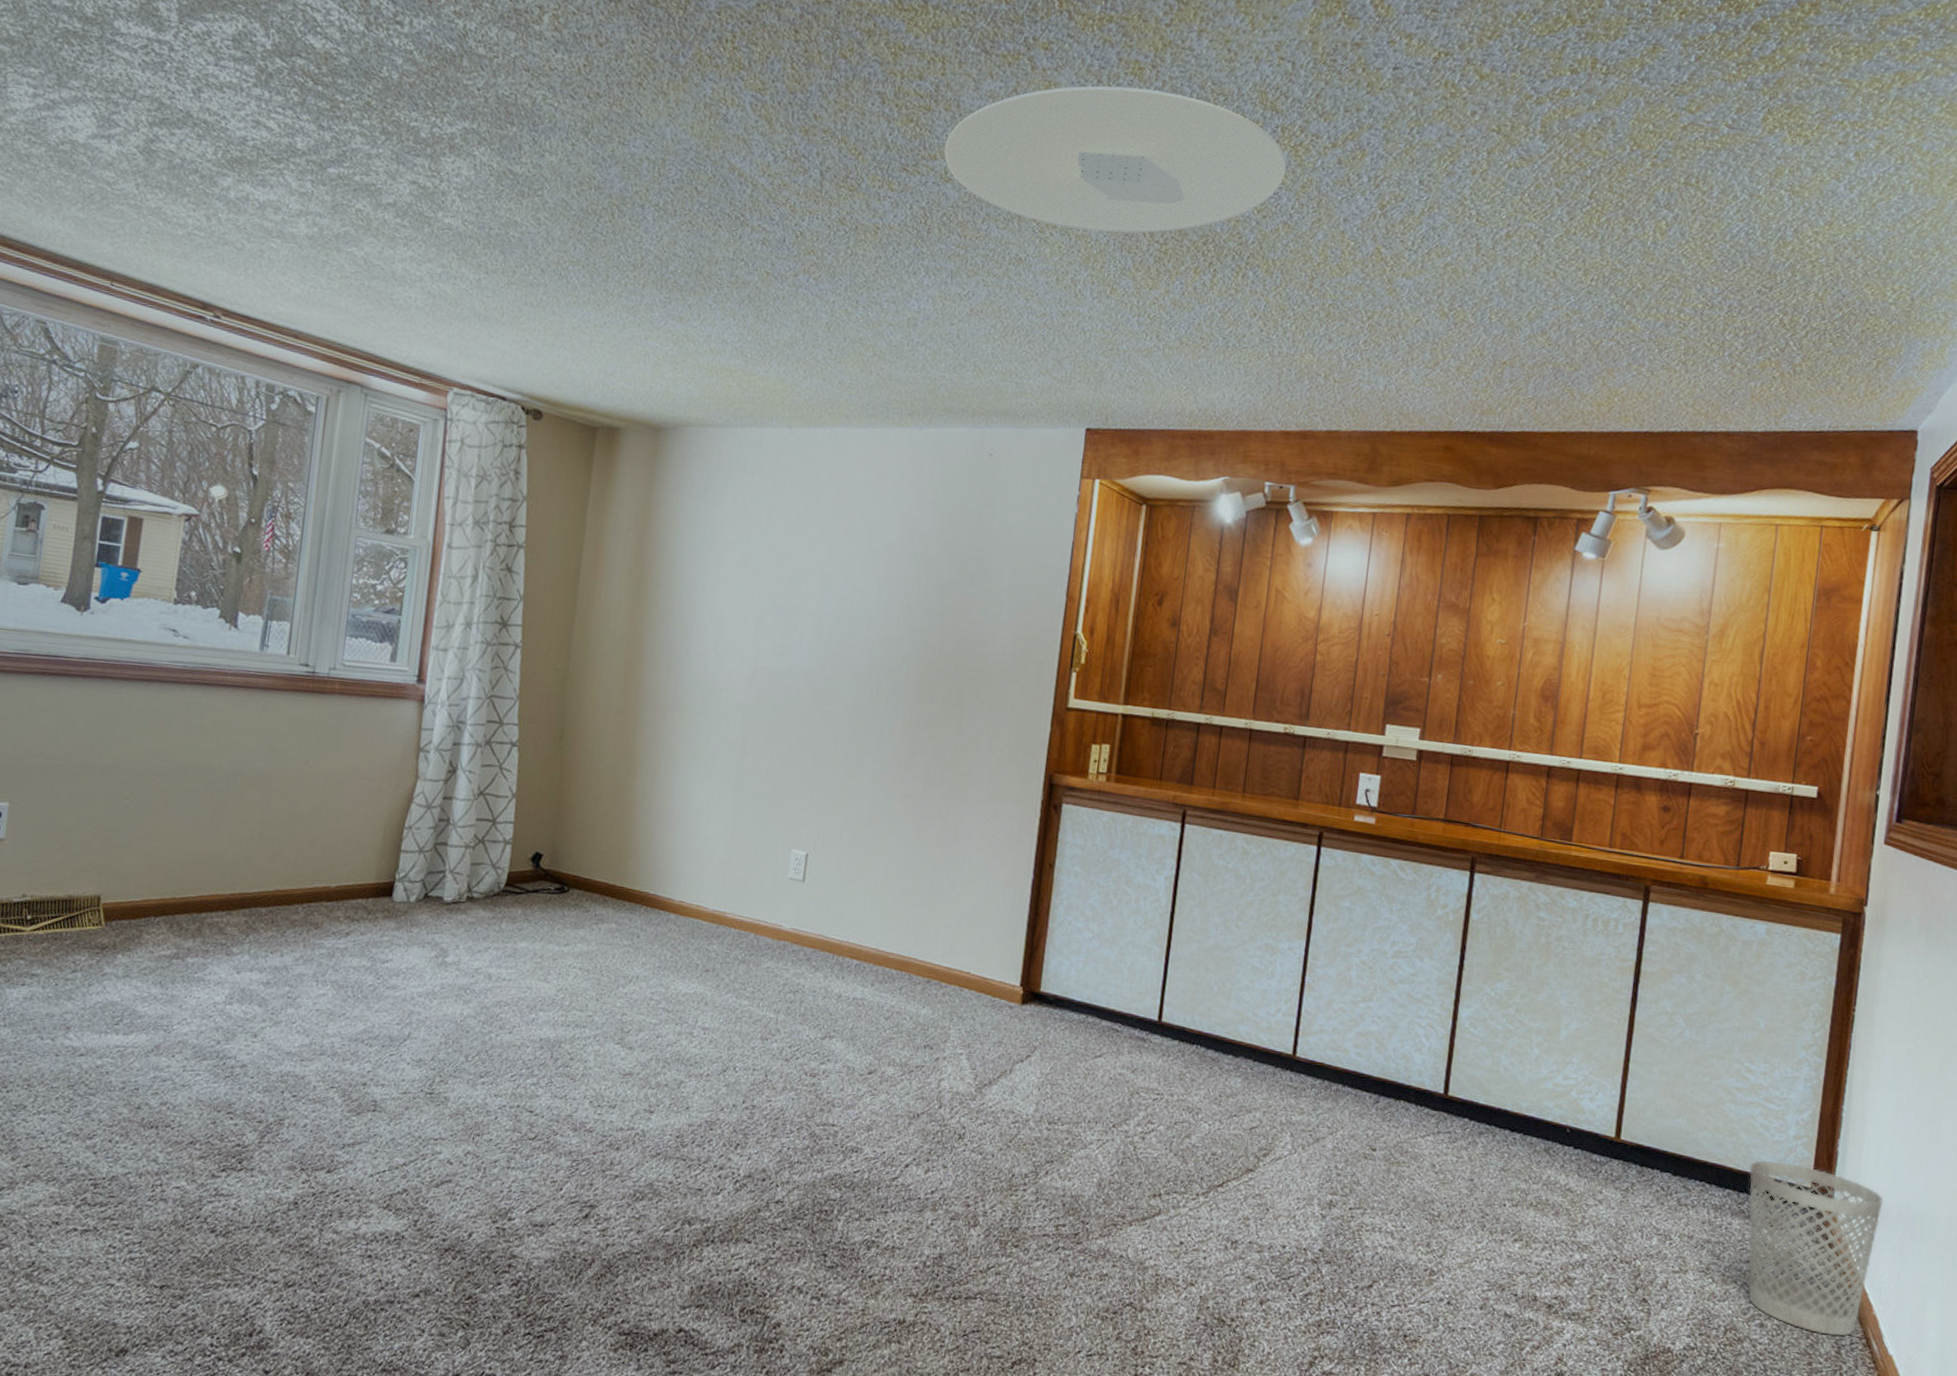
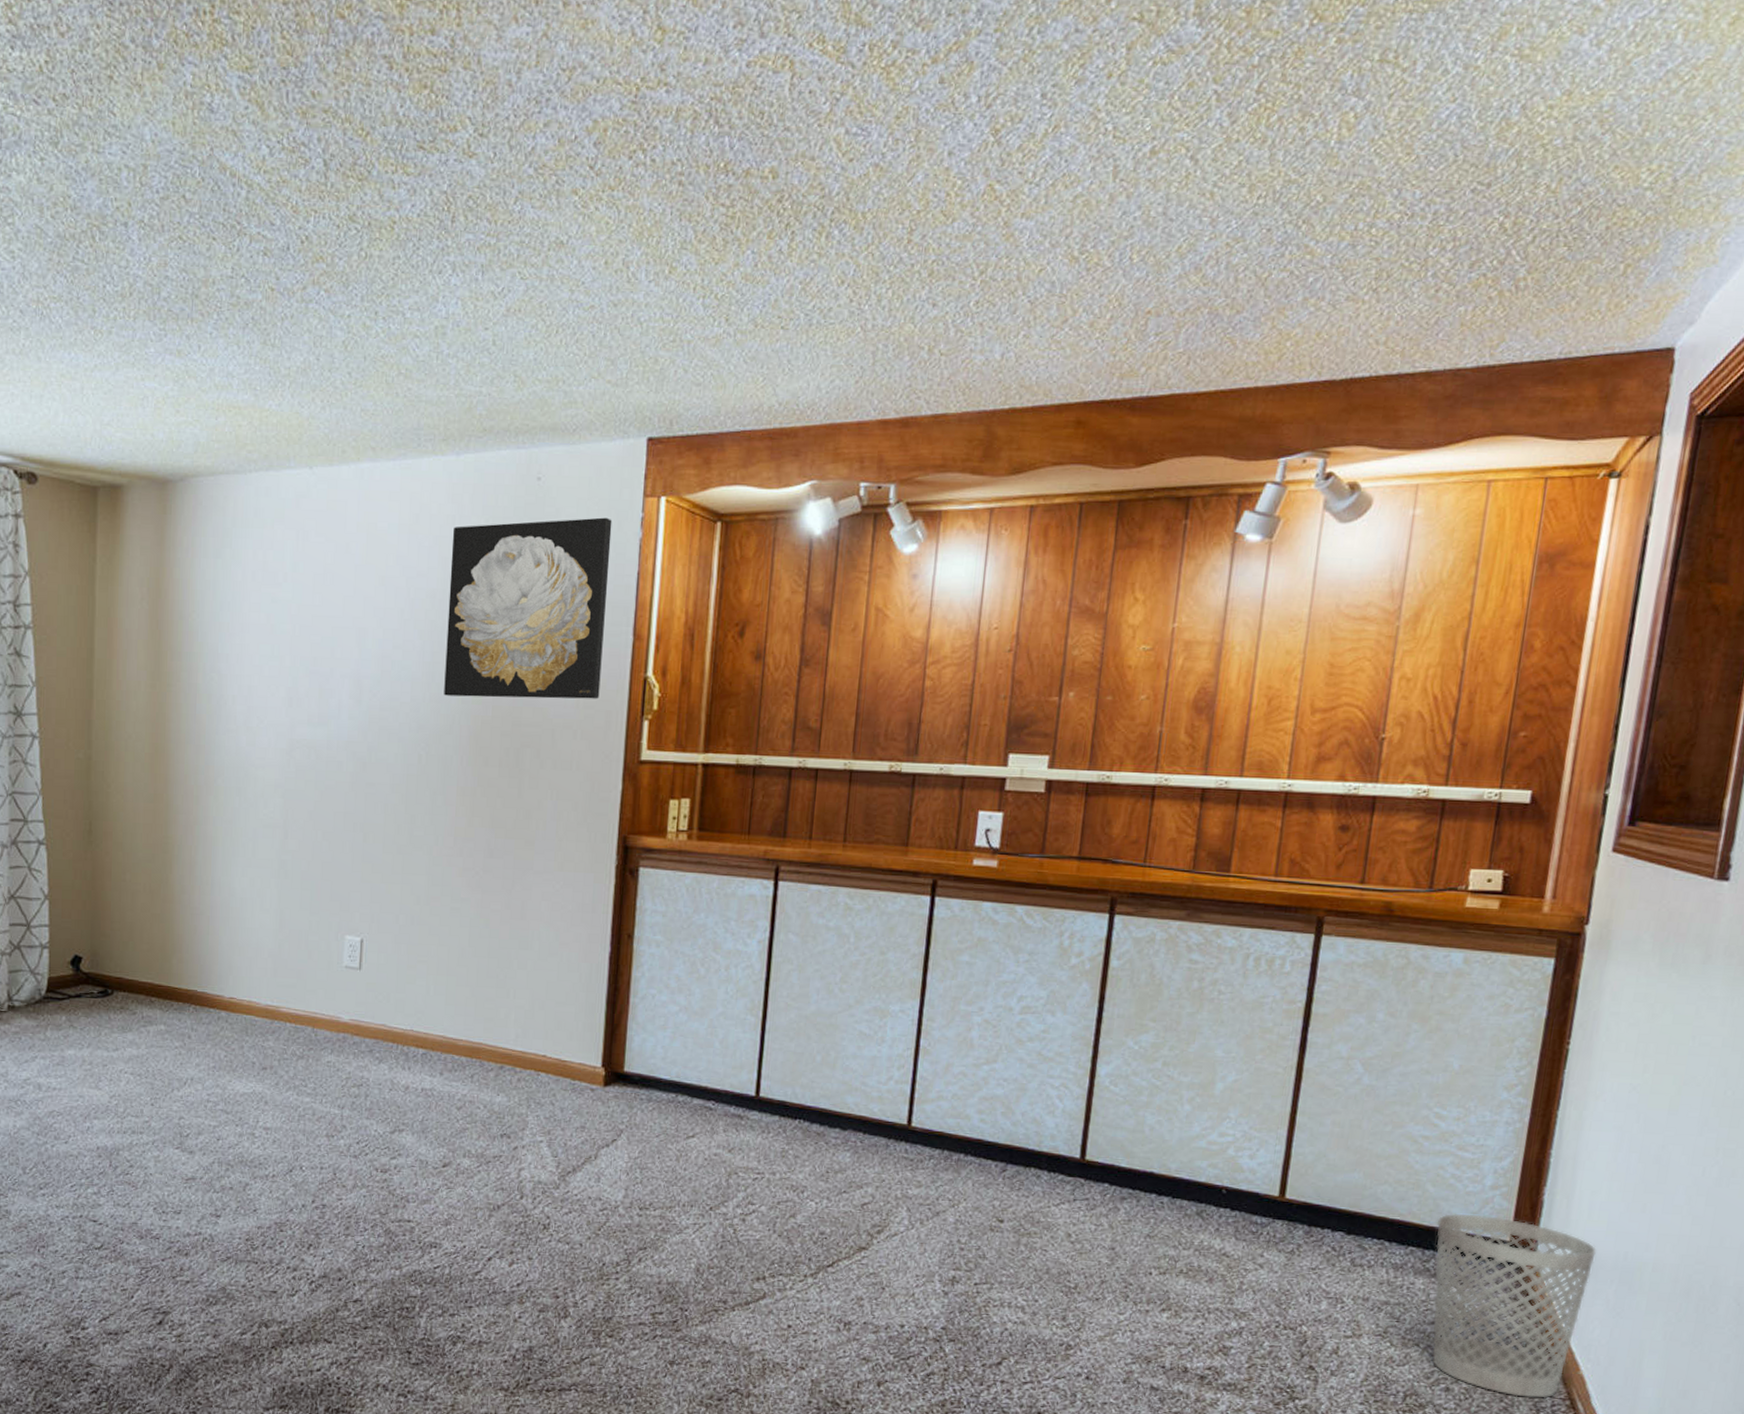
wall art: none [896,489,1053,651] -> present [444,517,612,699]
ceiling light: present [944,85,1287,233] -> none [466,14,877,199]

